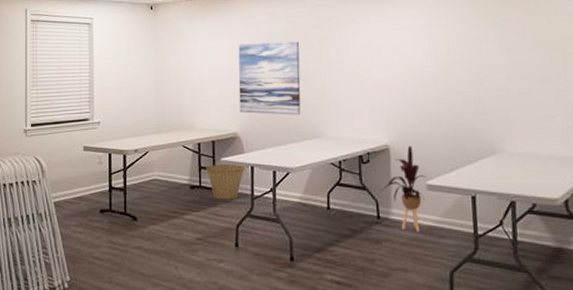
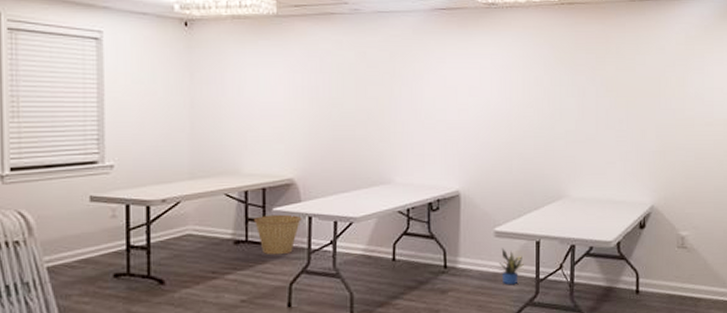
wall art: present [238,41,301,115] -> none [296,75,370,159]
house plant: present [381,146,427,232] -> none [449,192,495,280]
potted plant: none [433,201,460,239] -> present [498,247,524,285]

